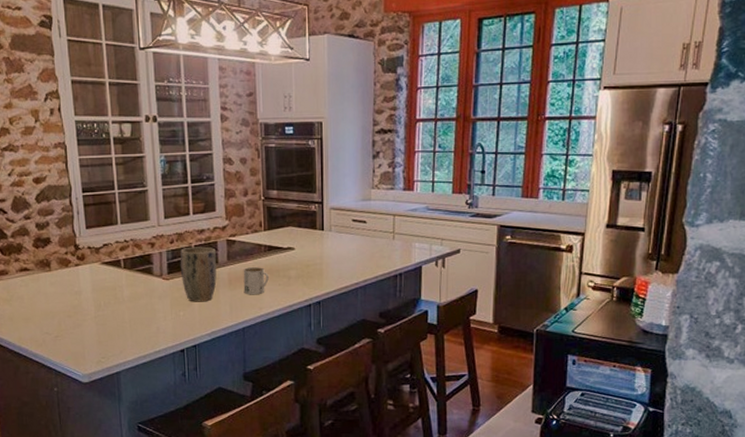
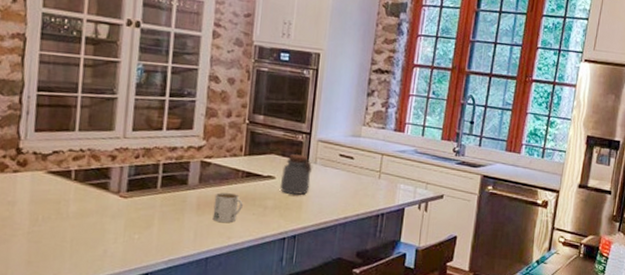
plant pot: present [180,246,217,302] -> none [142,164,187,226]
jar: none [300,223,328,264] -> present [279,153,312,196]

